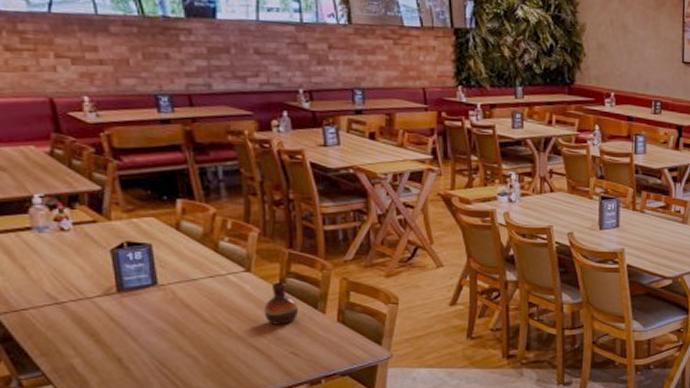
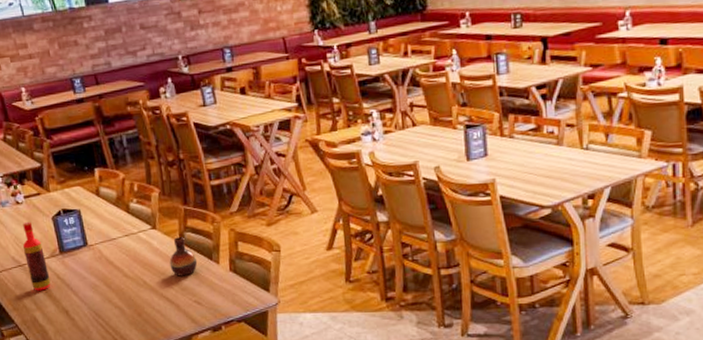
bottle: none [63,252,100,334] -> present [22,221,51,291]

